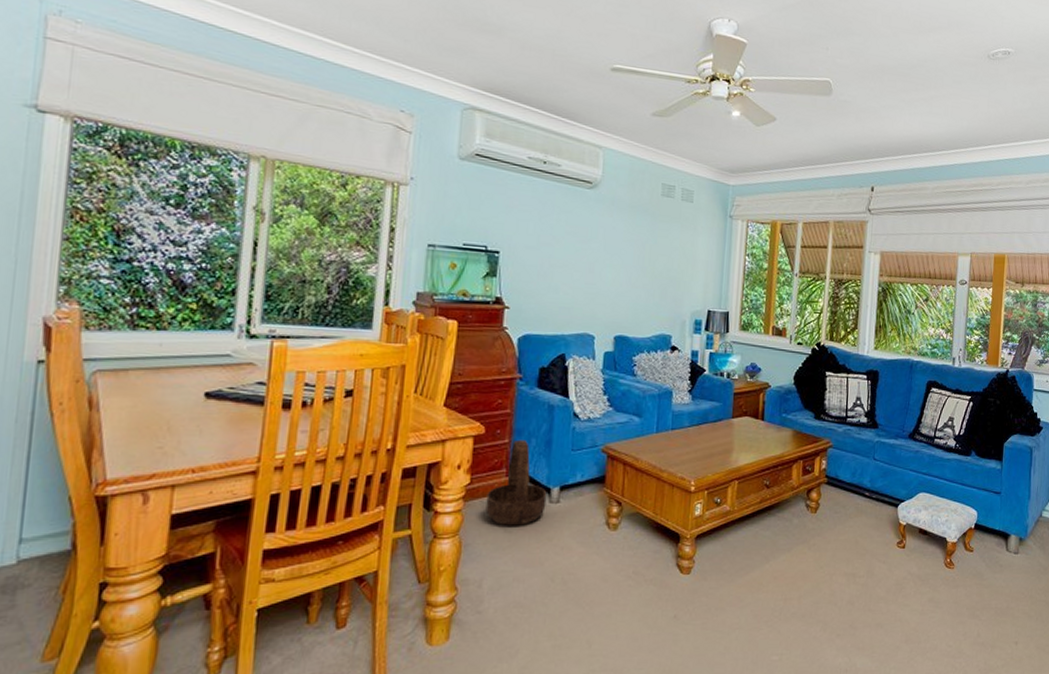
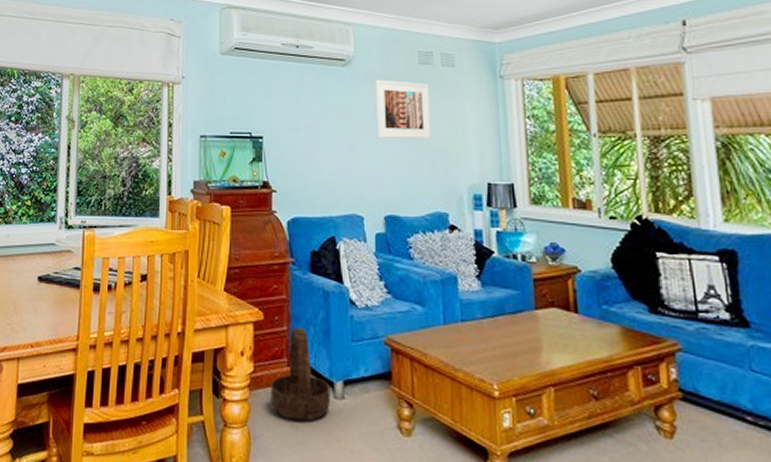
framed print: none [614,206,669,268] -> present [374,79,432,140]

